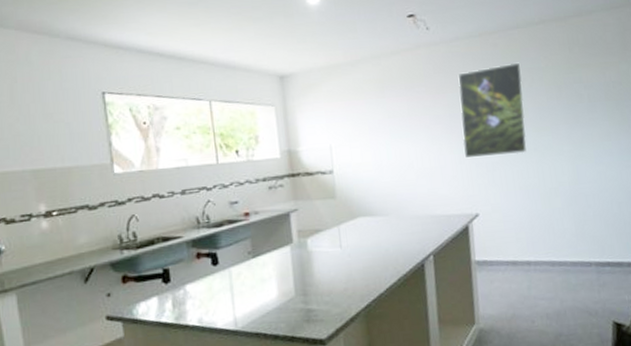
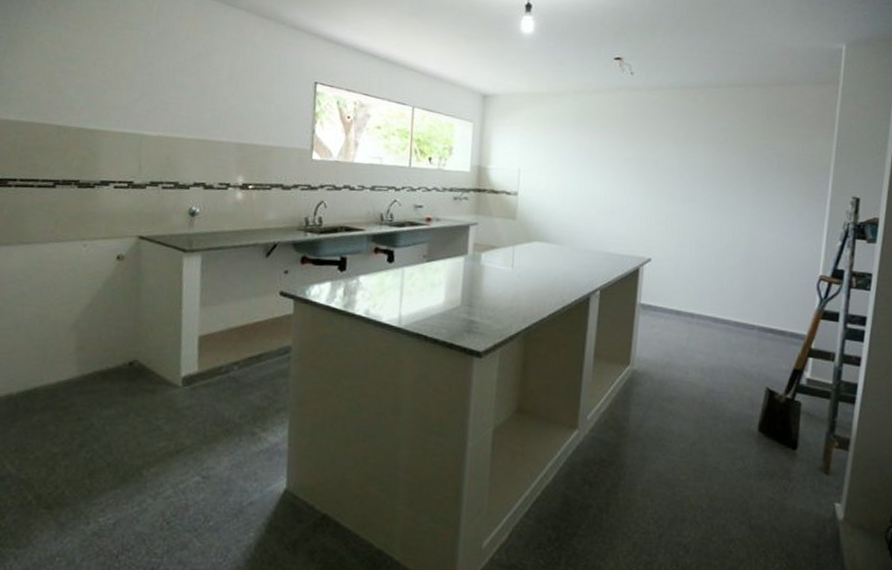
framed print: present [457,62,527,159] -> none [646,119,717,209]

